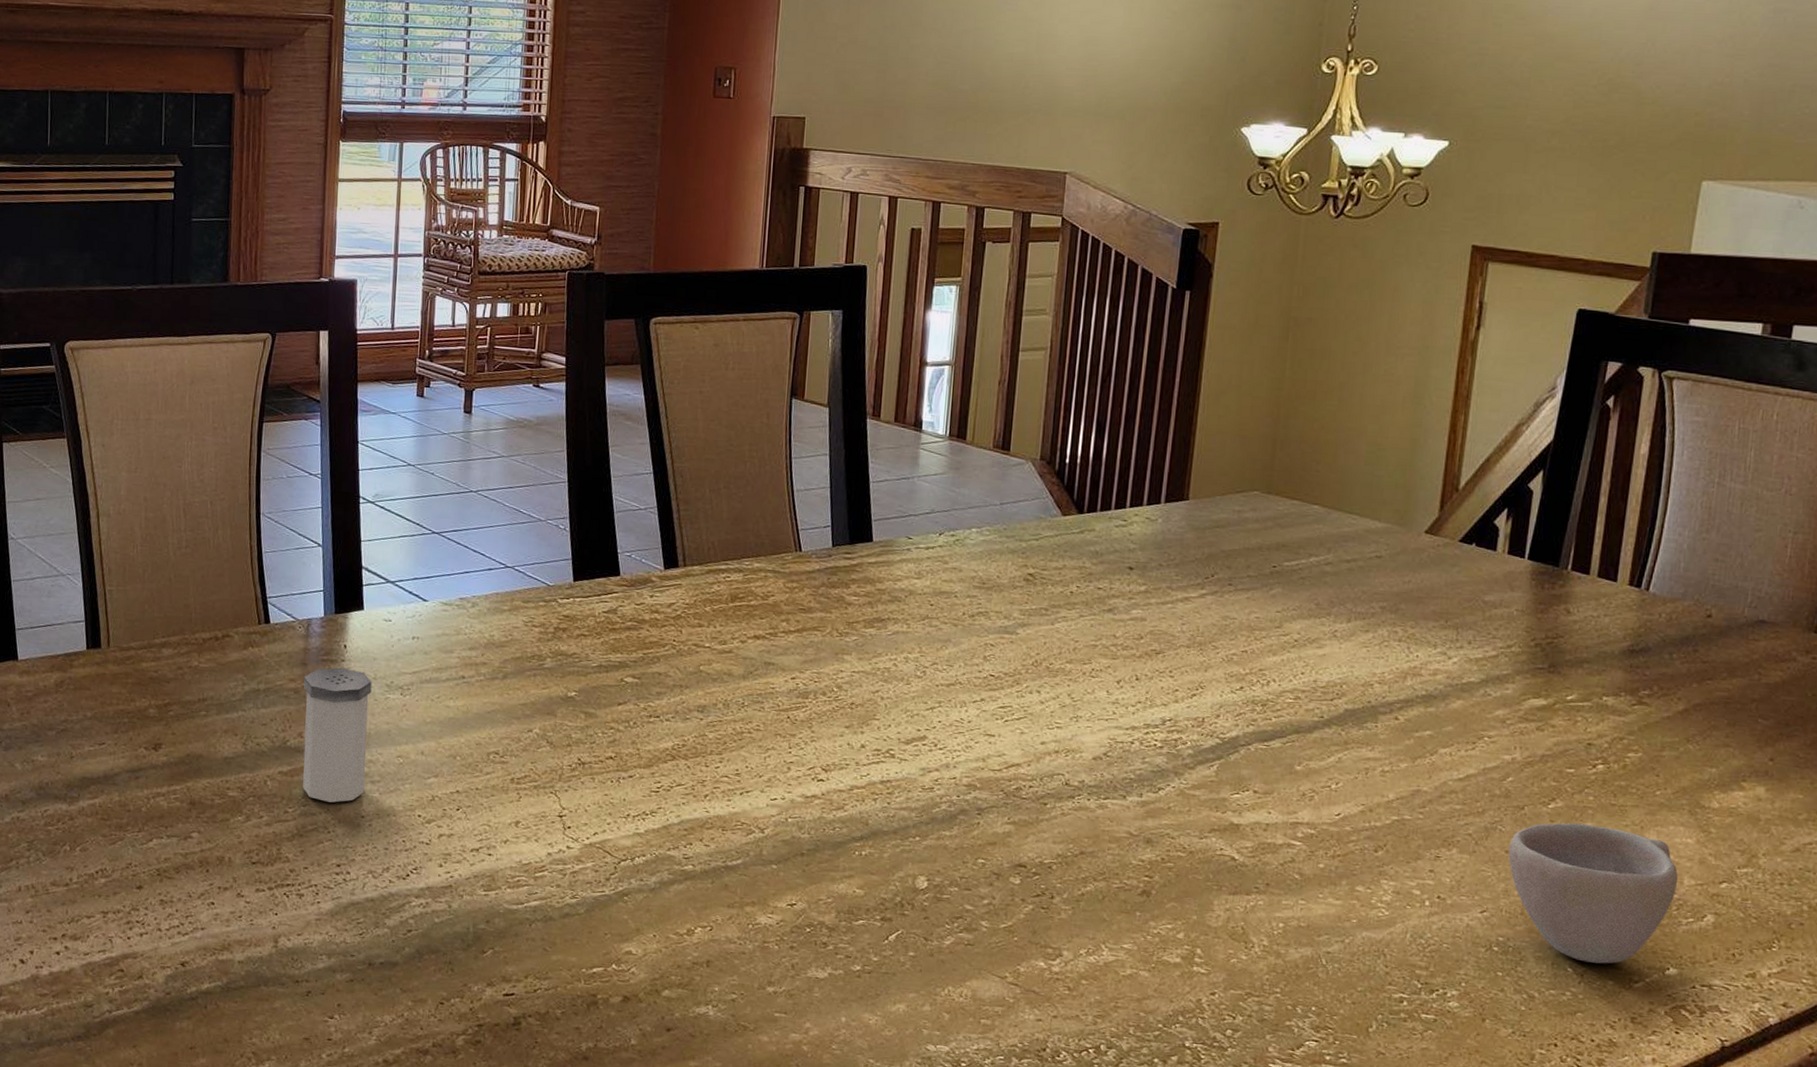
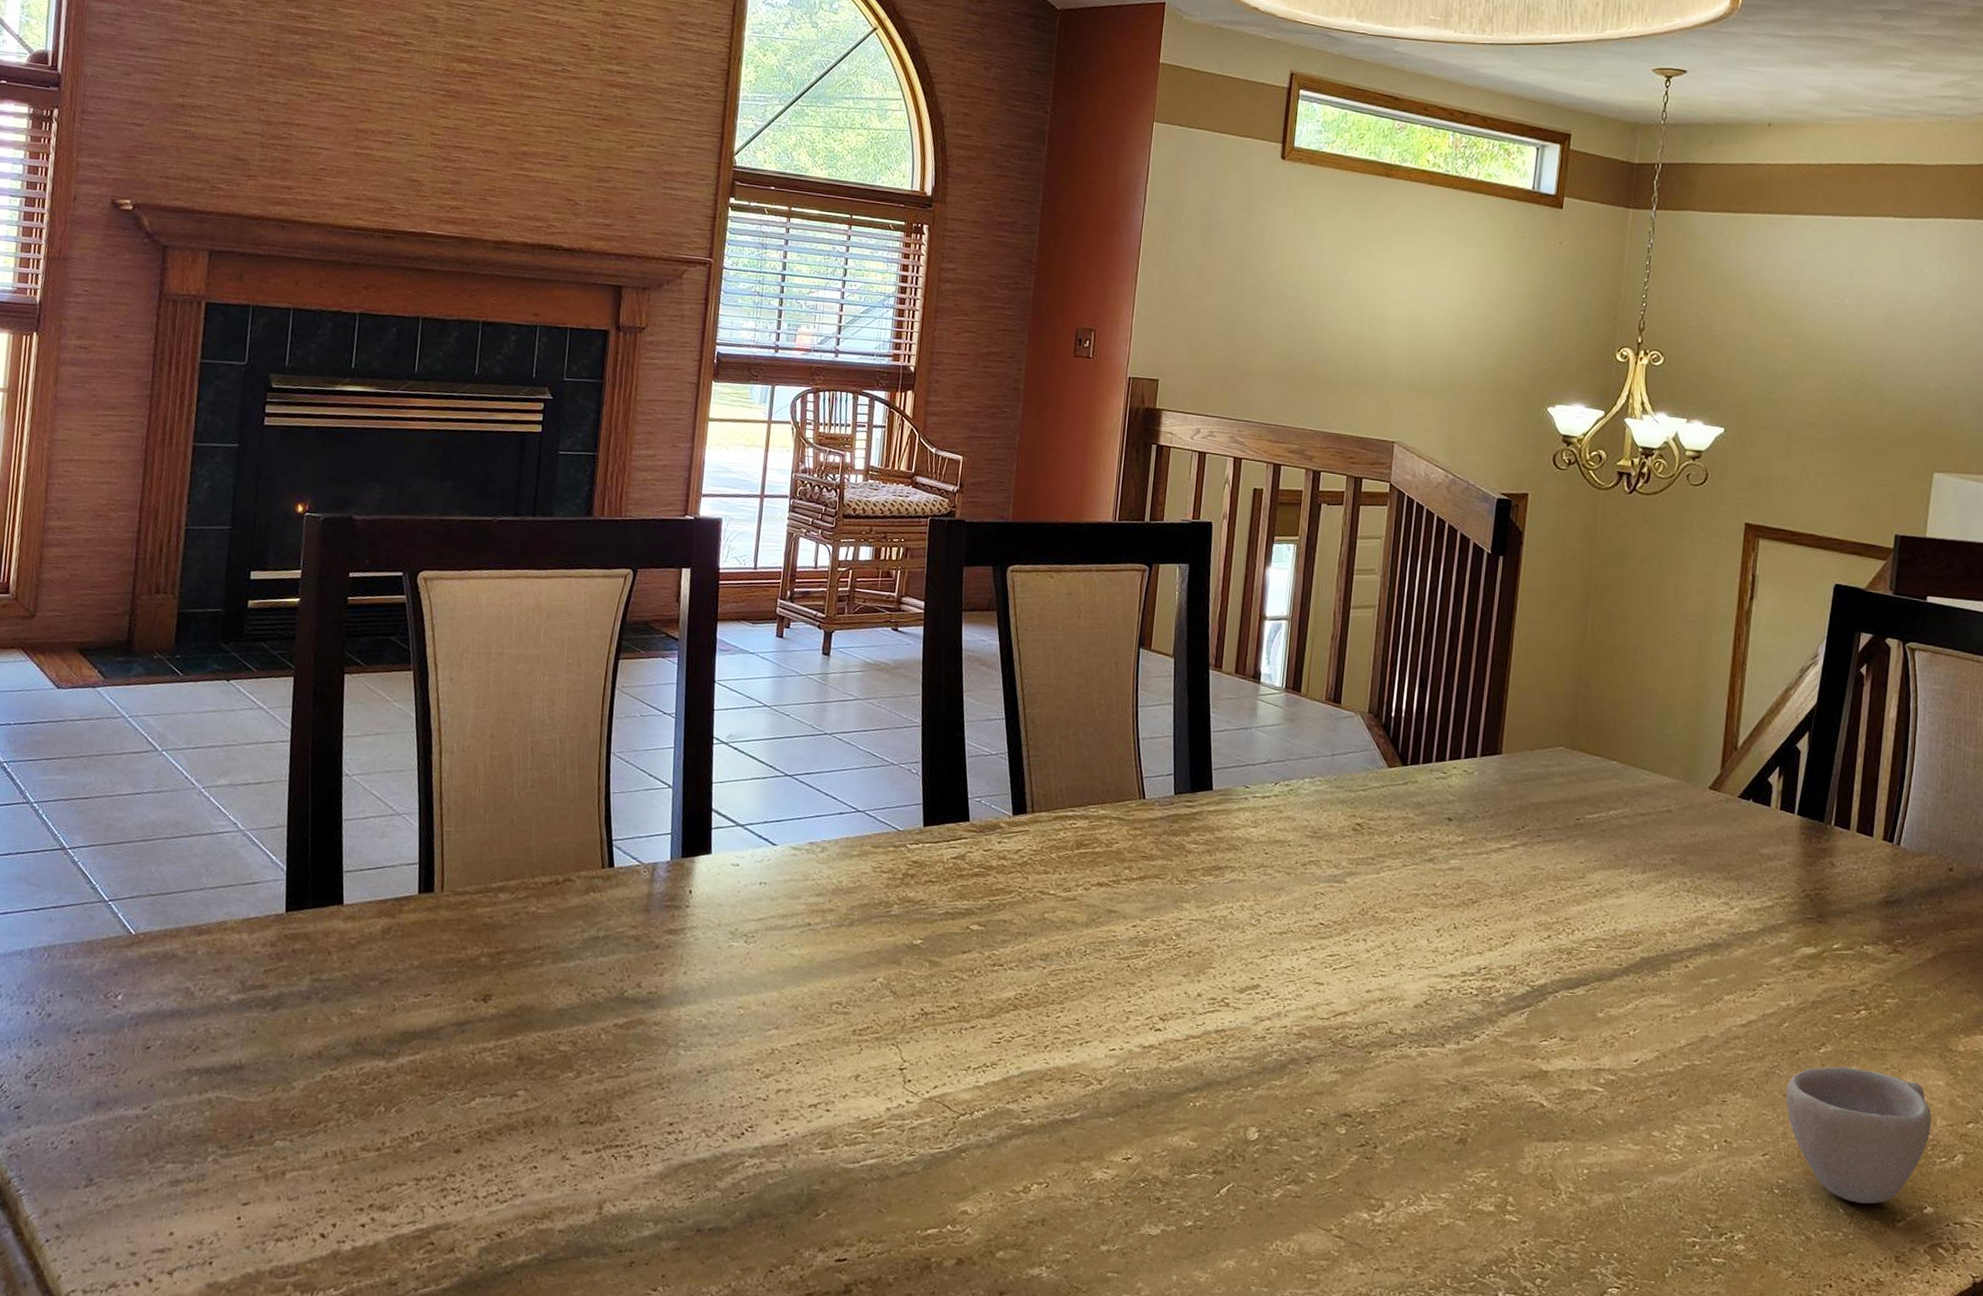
salt shaker: present [303,667,372,803] -> none [638,913,716,1057]

